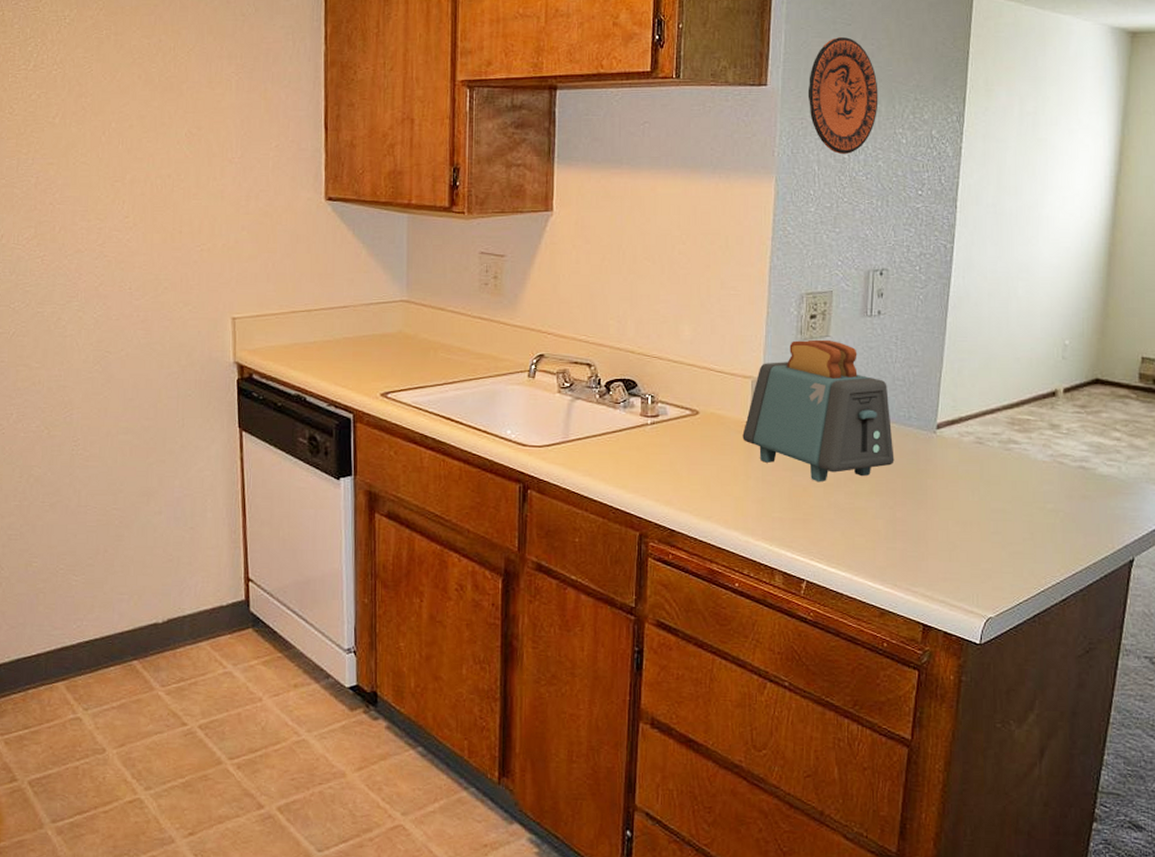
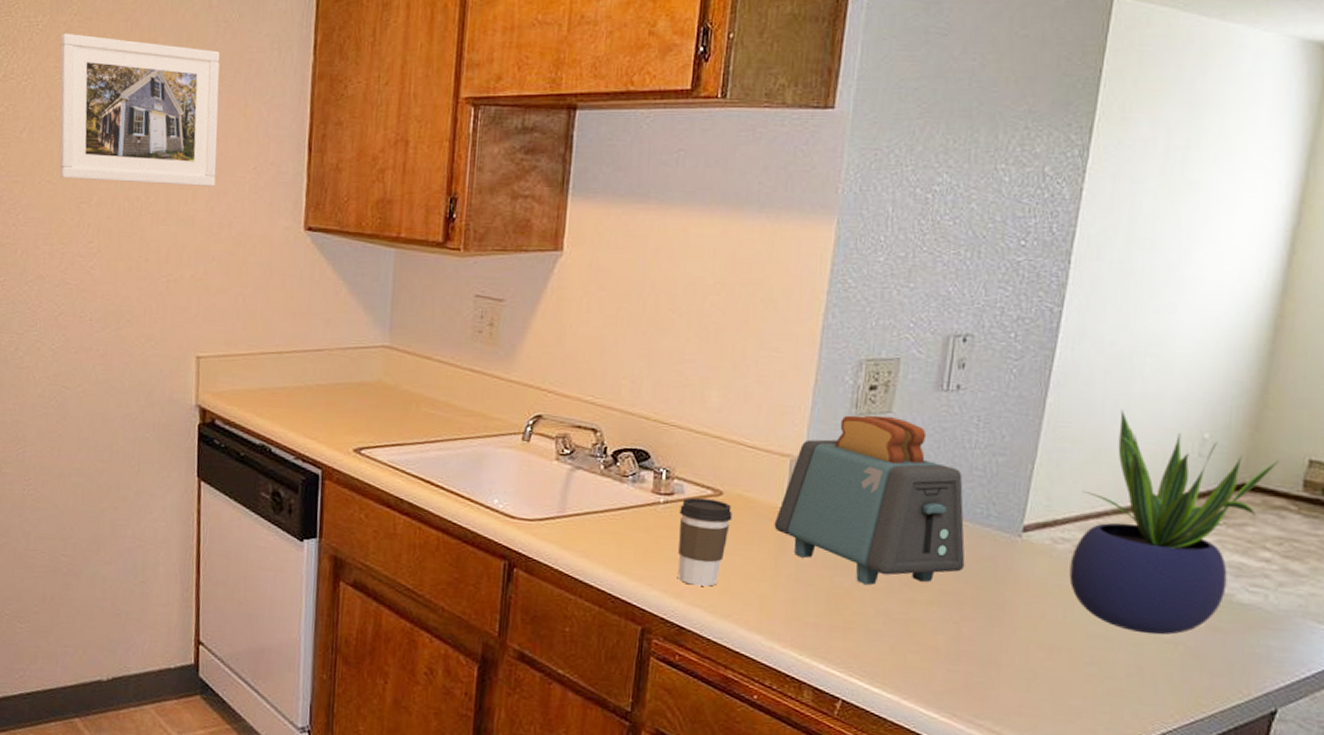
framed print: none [87,26,242,163] -> present [59,33,220,186]
coffee cup: none [665,417,708,493] -> present [678,497,733,587]
decorative plate: present [807,37,879,155] -> none [885,51,978,194]
potted plant: none [974,324,1120,506] -> present [1069,409,1279,635]

